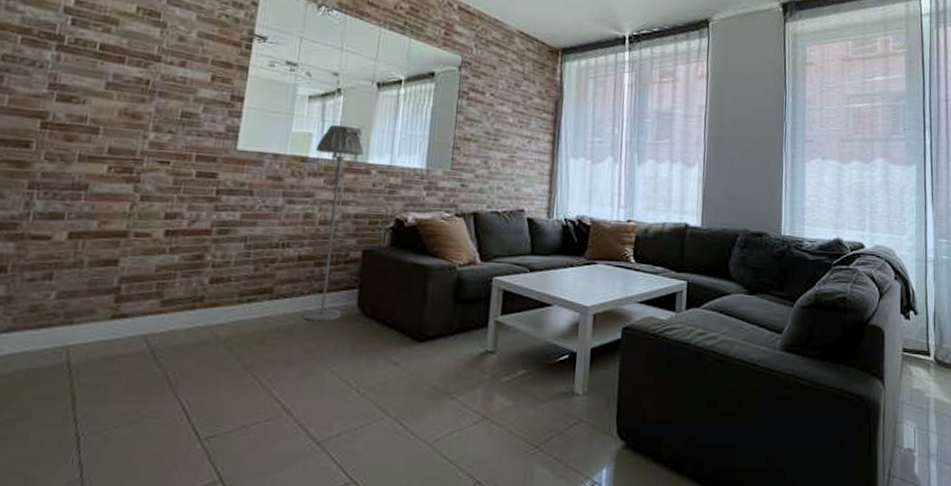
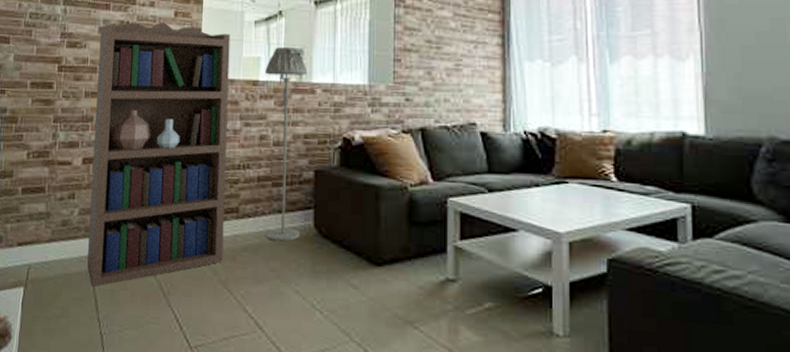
bookcase: none [63,80,279,383] -> present [87,21,230,288]

